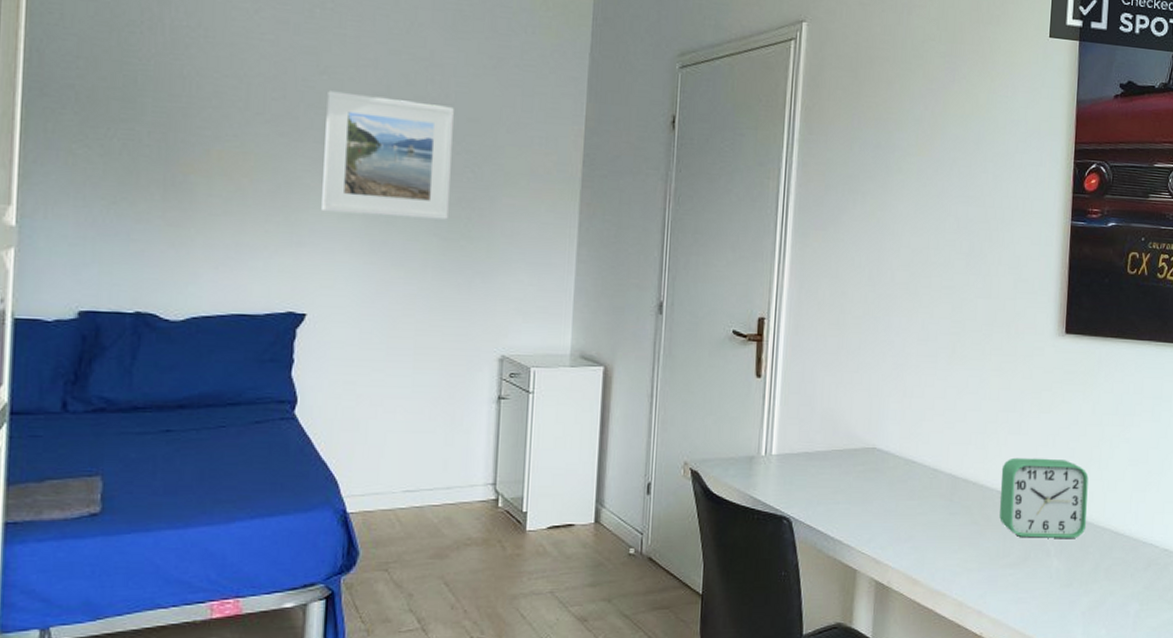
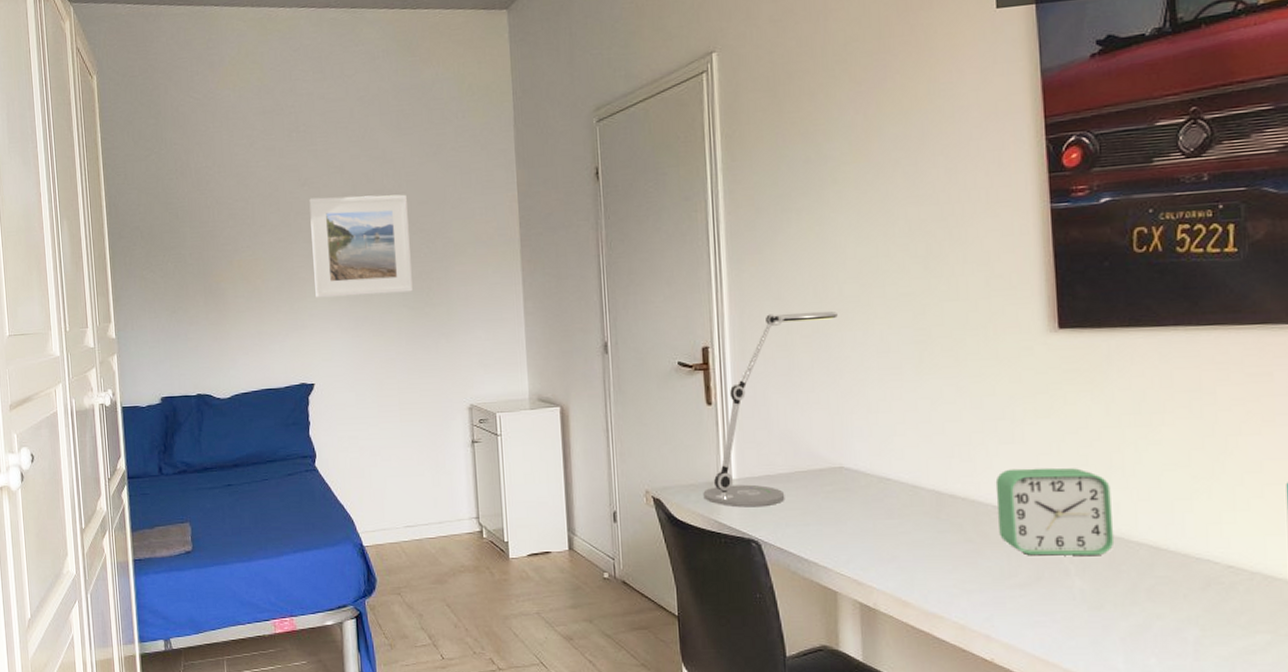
desk lamp: none [742,291,888,484] -> present [703,311,838,508]

